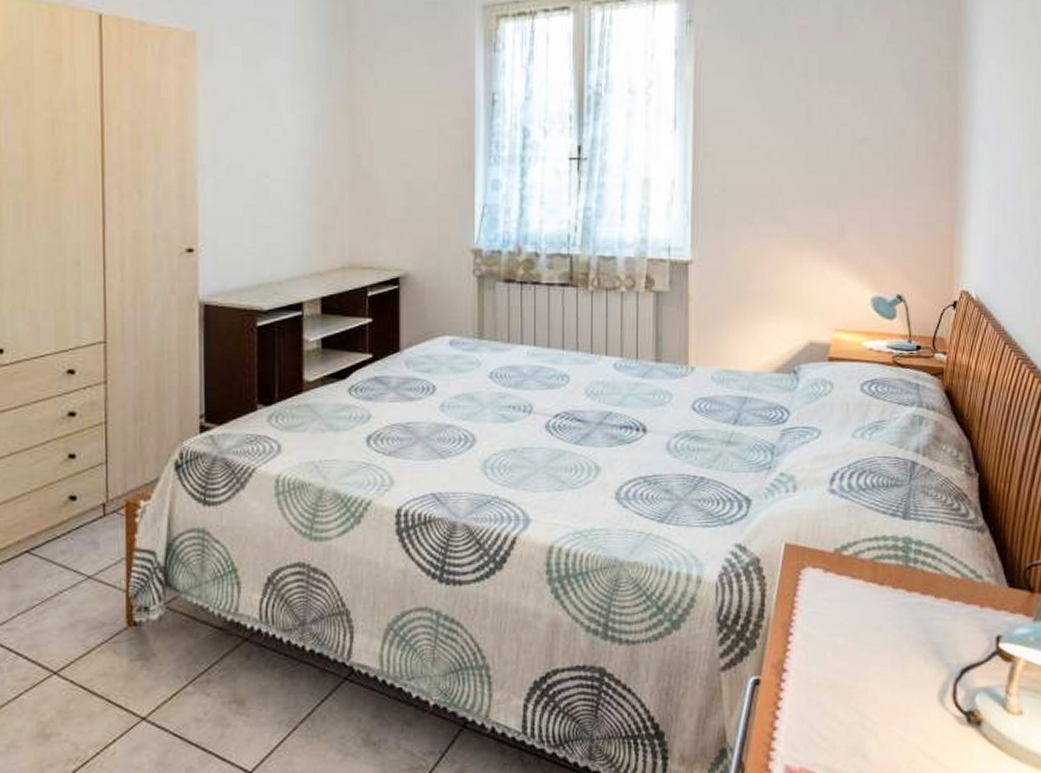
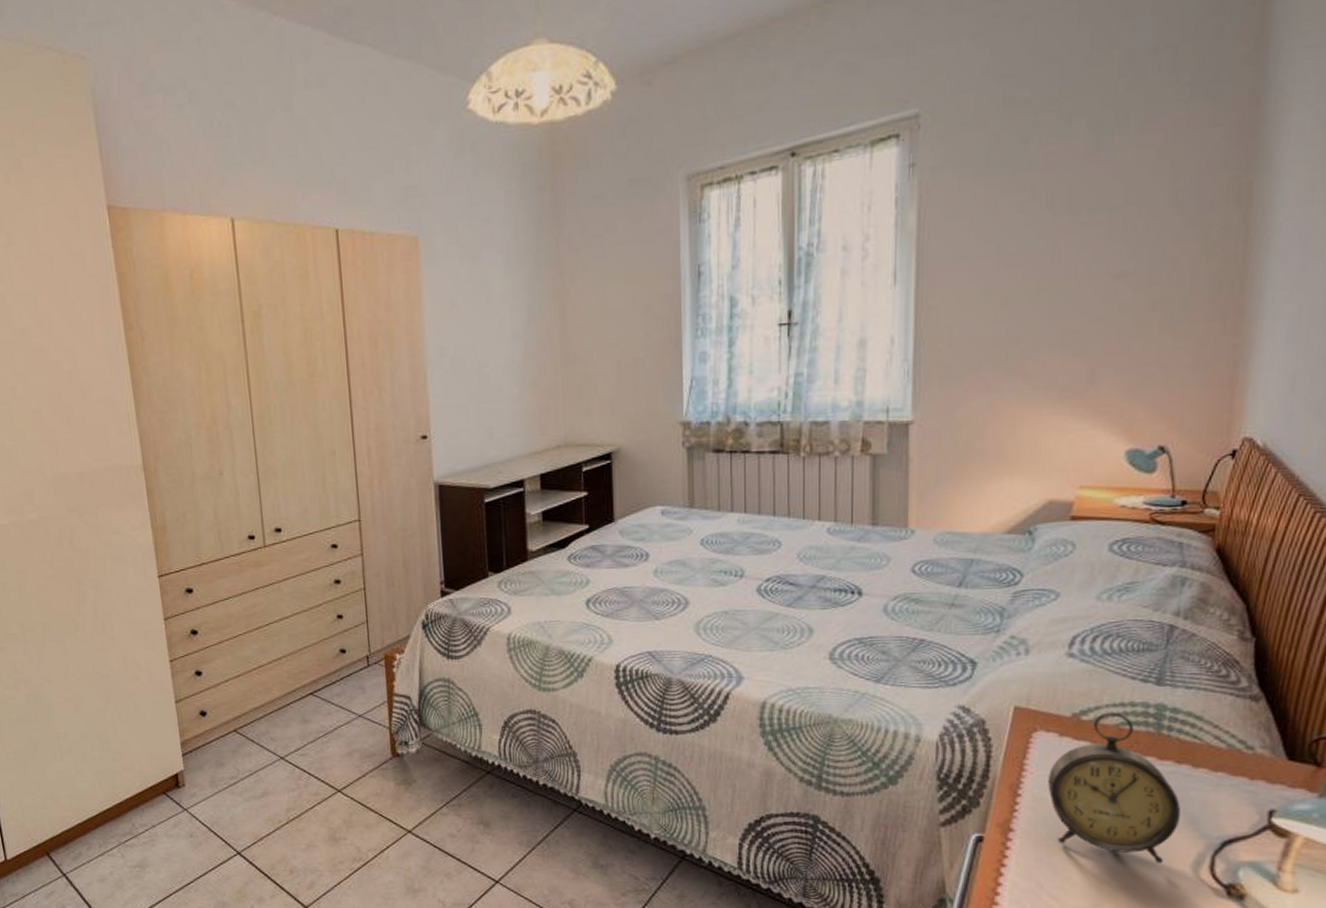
alarm clock: none [816,546,928,695] -> present [1048,712,1181,864]

